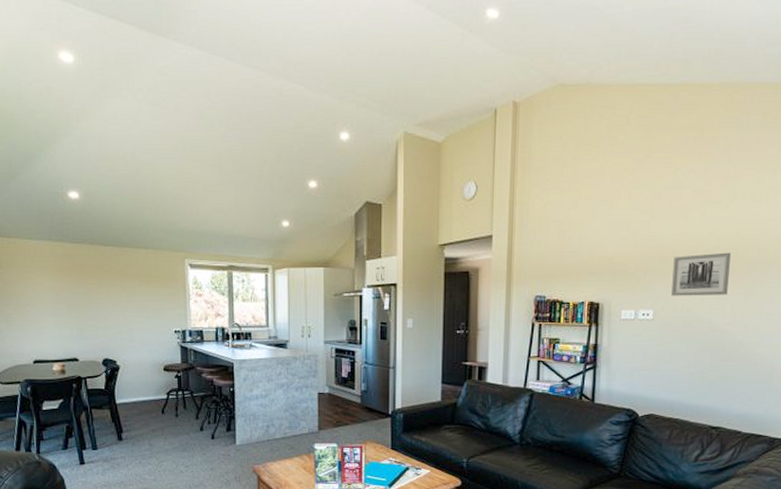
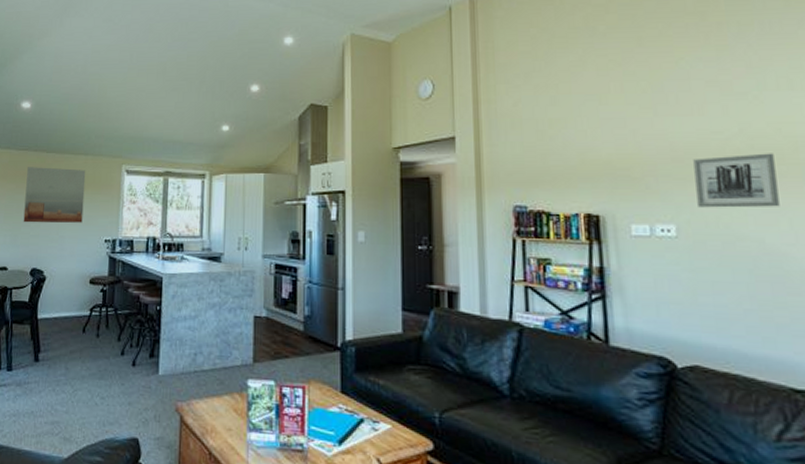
wall art: none [85,260,150,316] -> present [23,167,86,223]

